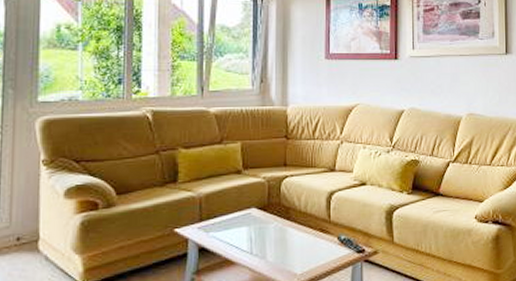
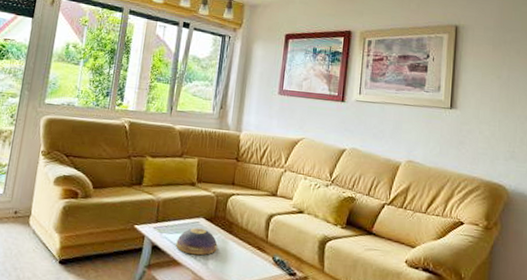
decorative bowl: none [227,219,275,251] -> present [176,228,218,256]

